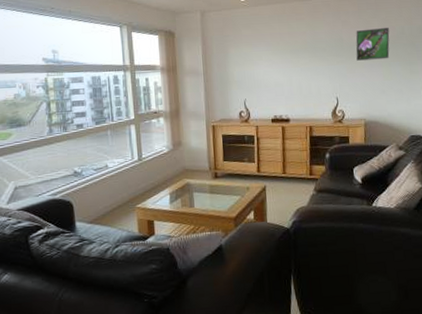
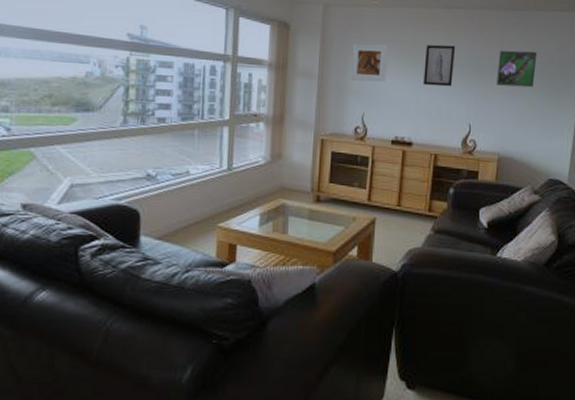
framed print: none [229,39,261,73] -> present [351,43,389,82]
wall art: none [291,32,318,69] -> present [422,44,456,87]

